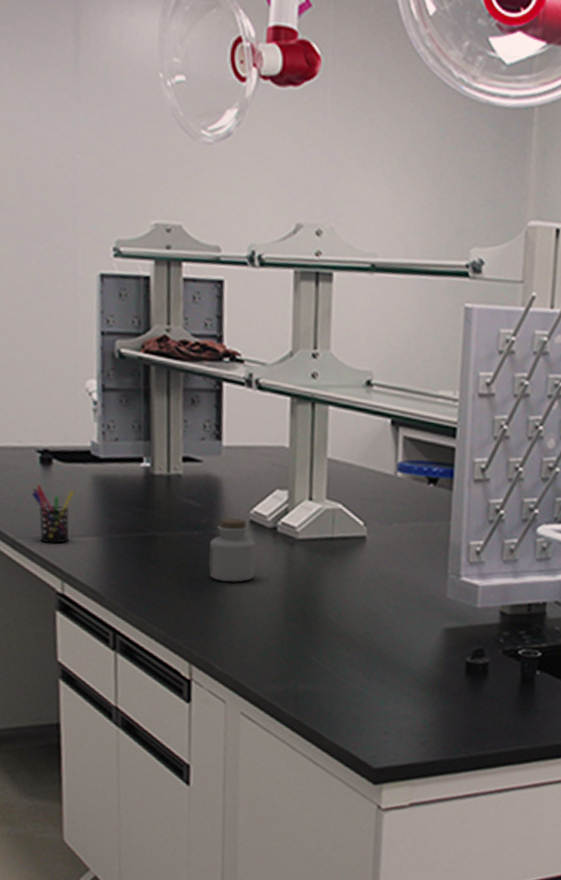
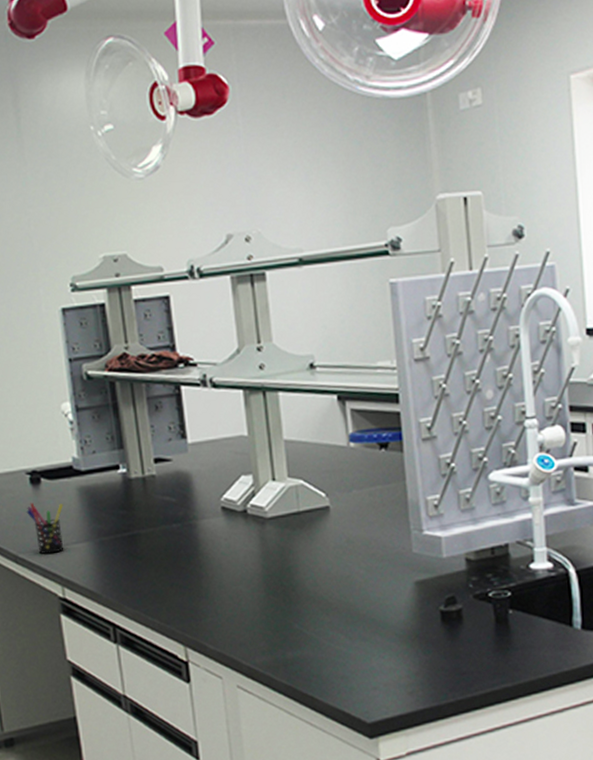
jar: present [209,518,255,582] -> none [188,507,232,567]

